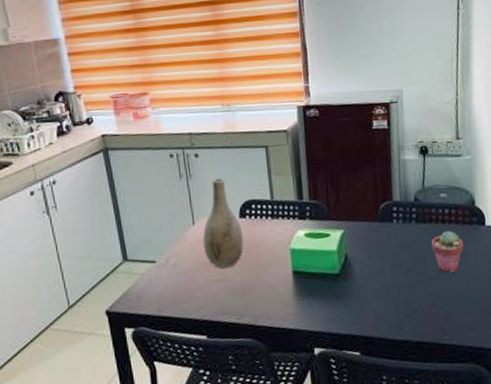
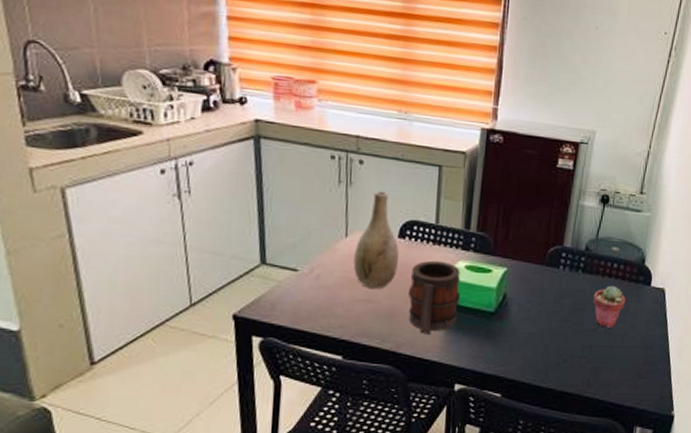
mug: none [256,233,306,305] -> present [408,260,461,335]

